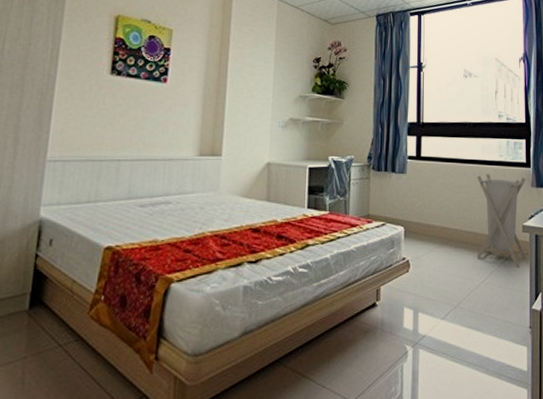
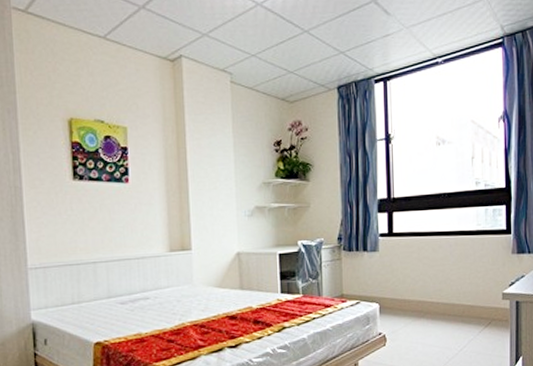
laundry hamper: present [476,173,527,268] -> none [453,243,507,334]

